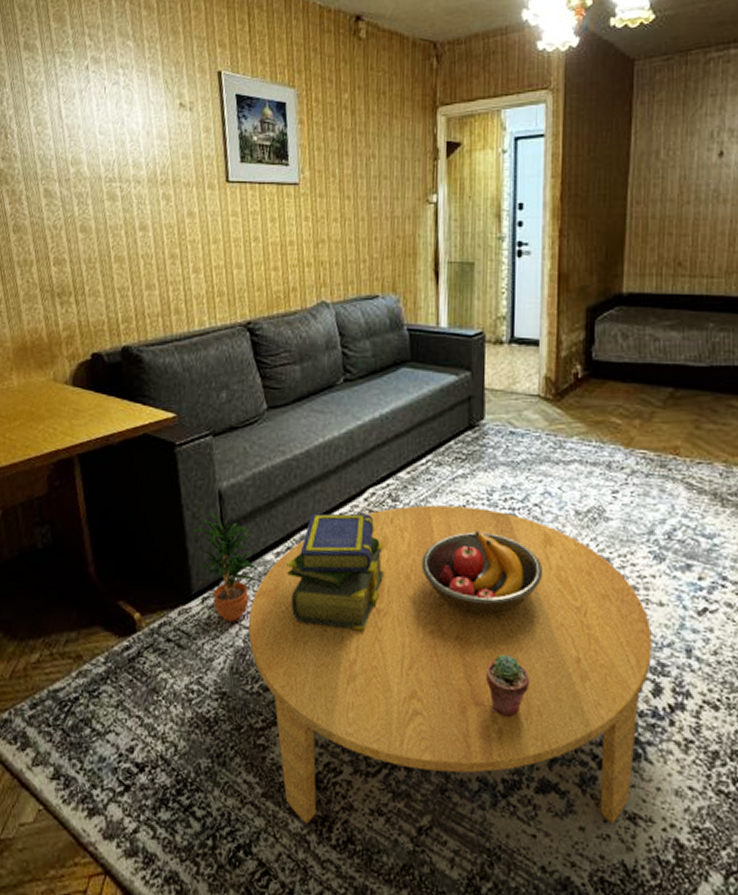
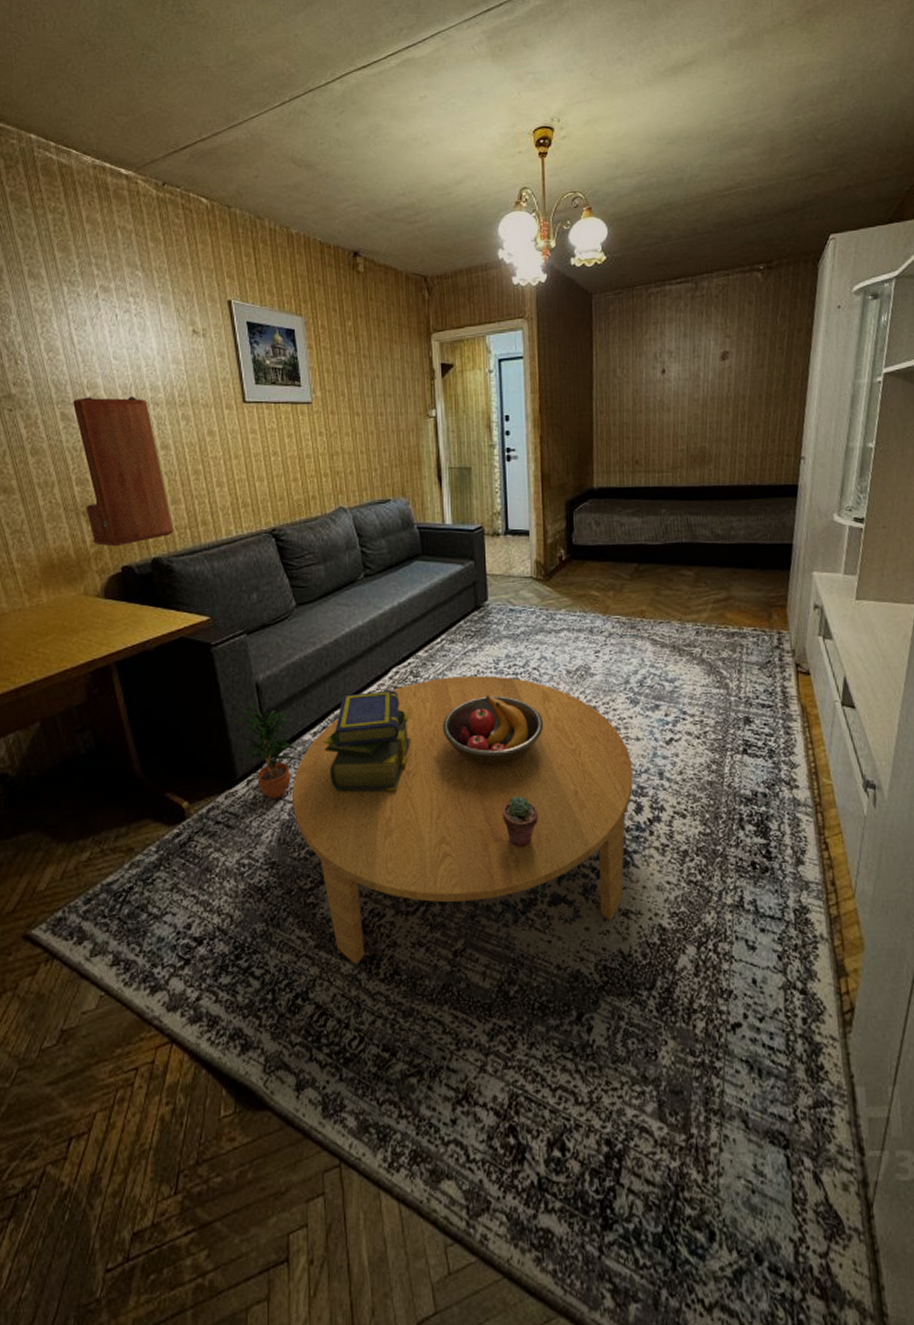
time clock: none [56,173,146,332] -> present [73,397,174,547]

